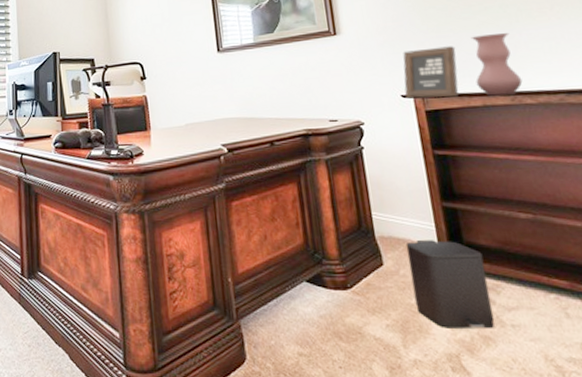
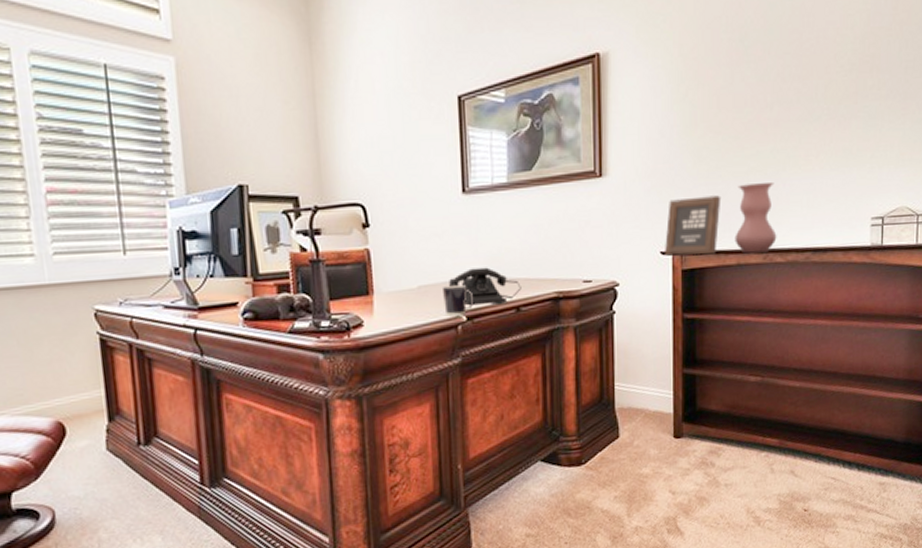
mug: none [206,123,233,148] -> present [443,284,474,316]
telephone: none [211,109,274,141] -> present [449,267,522,306]
pedal bin: present [405,240,495,328] -> none [643,408,712,494]

